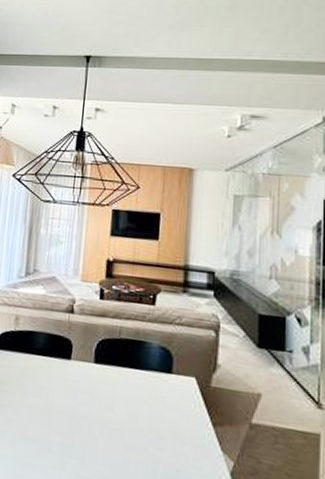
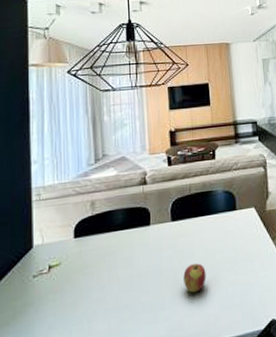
apple: none [97,419,125,454] -> present [183,263,207,293]

